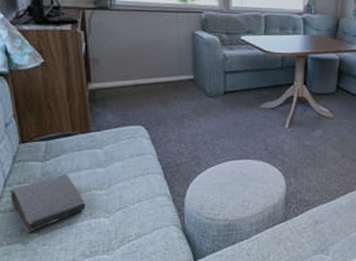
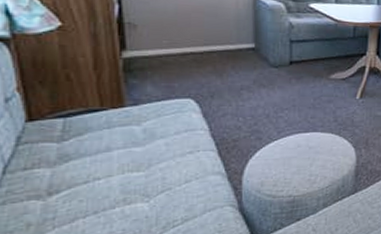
book: present [10,174,86,233] -> none [11,156,118,227]

